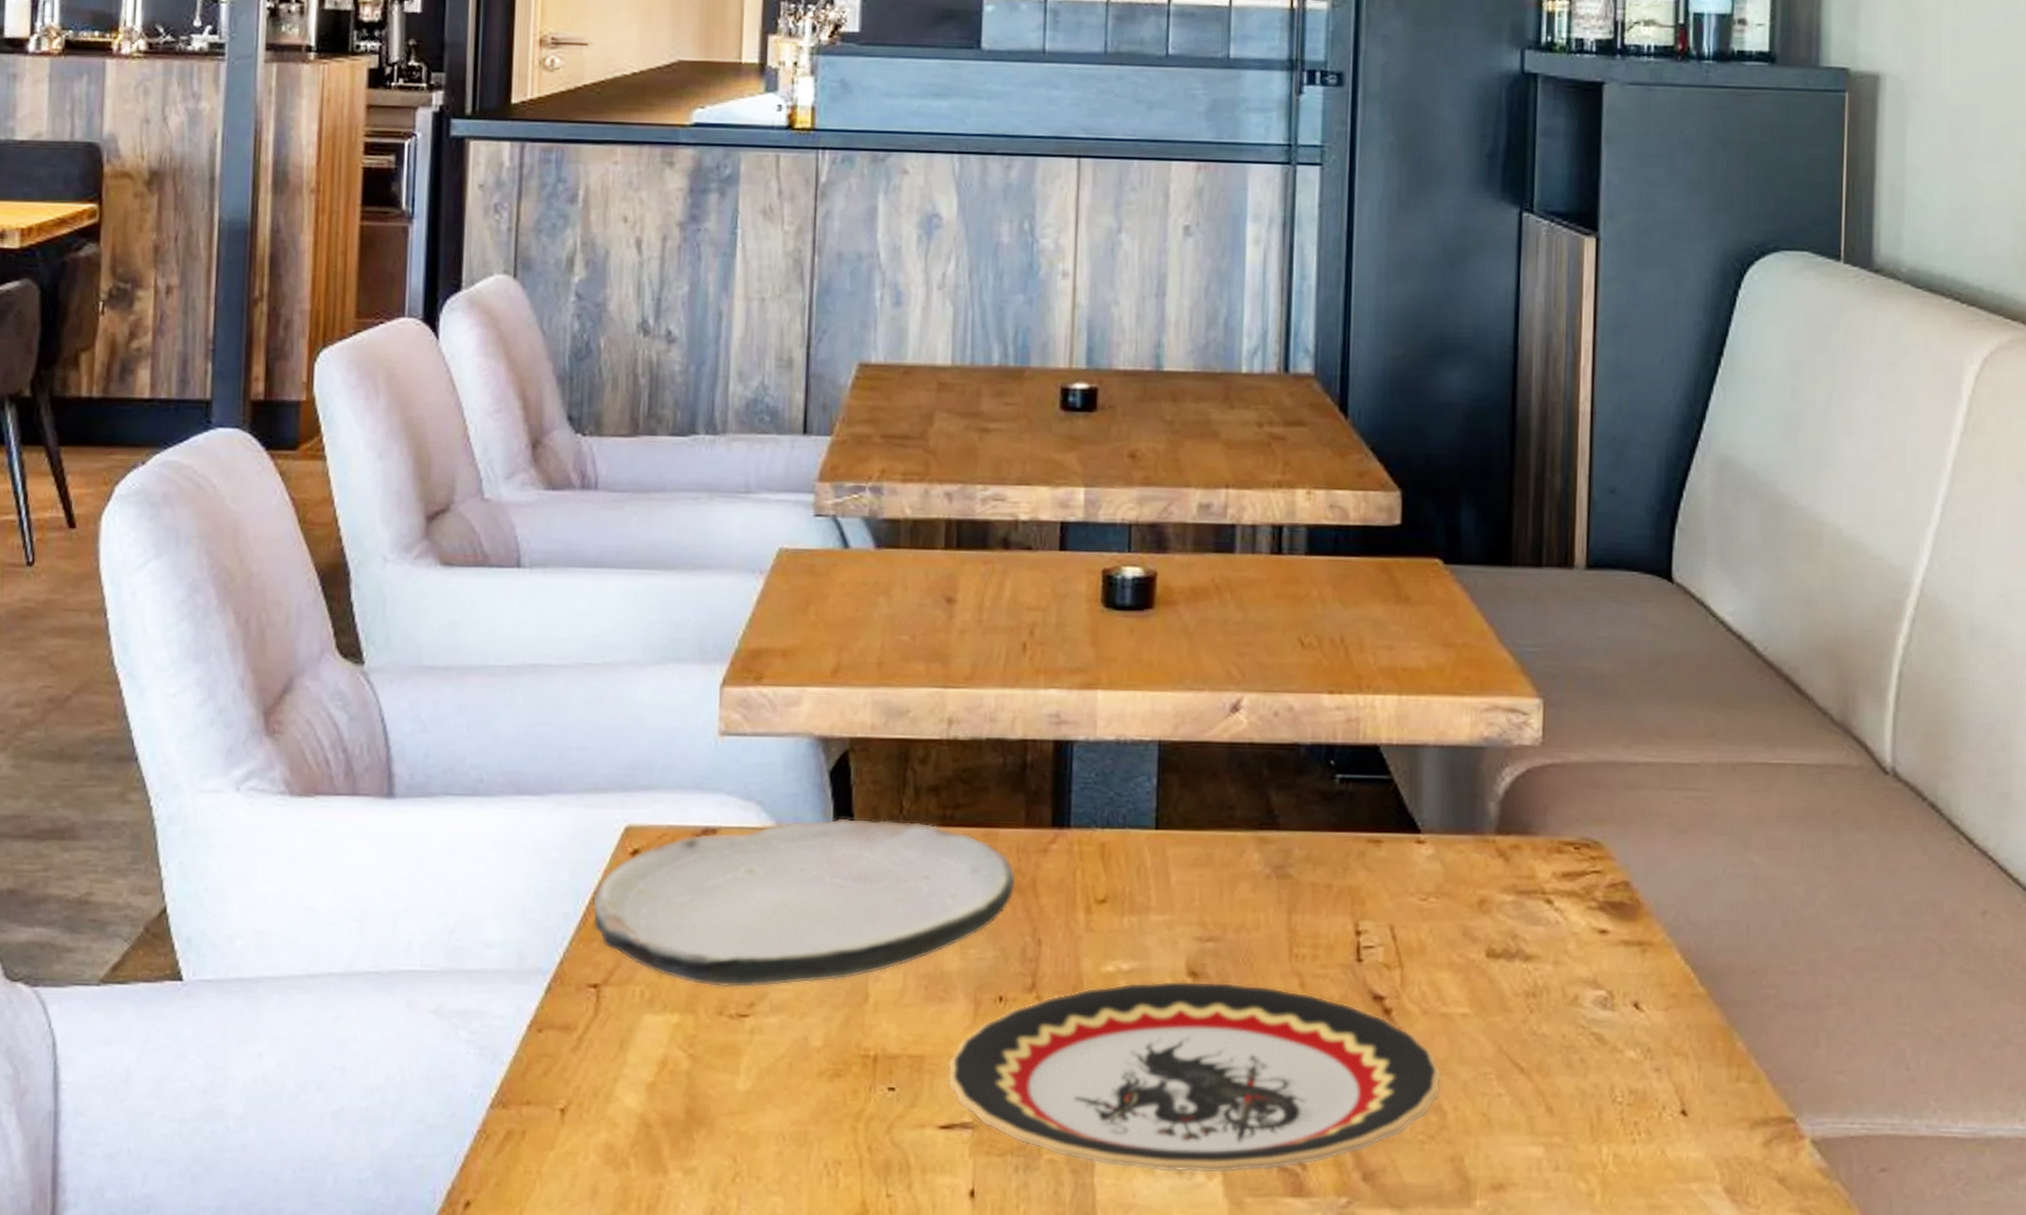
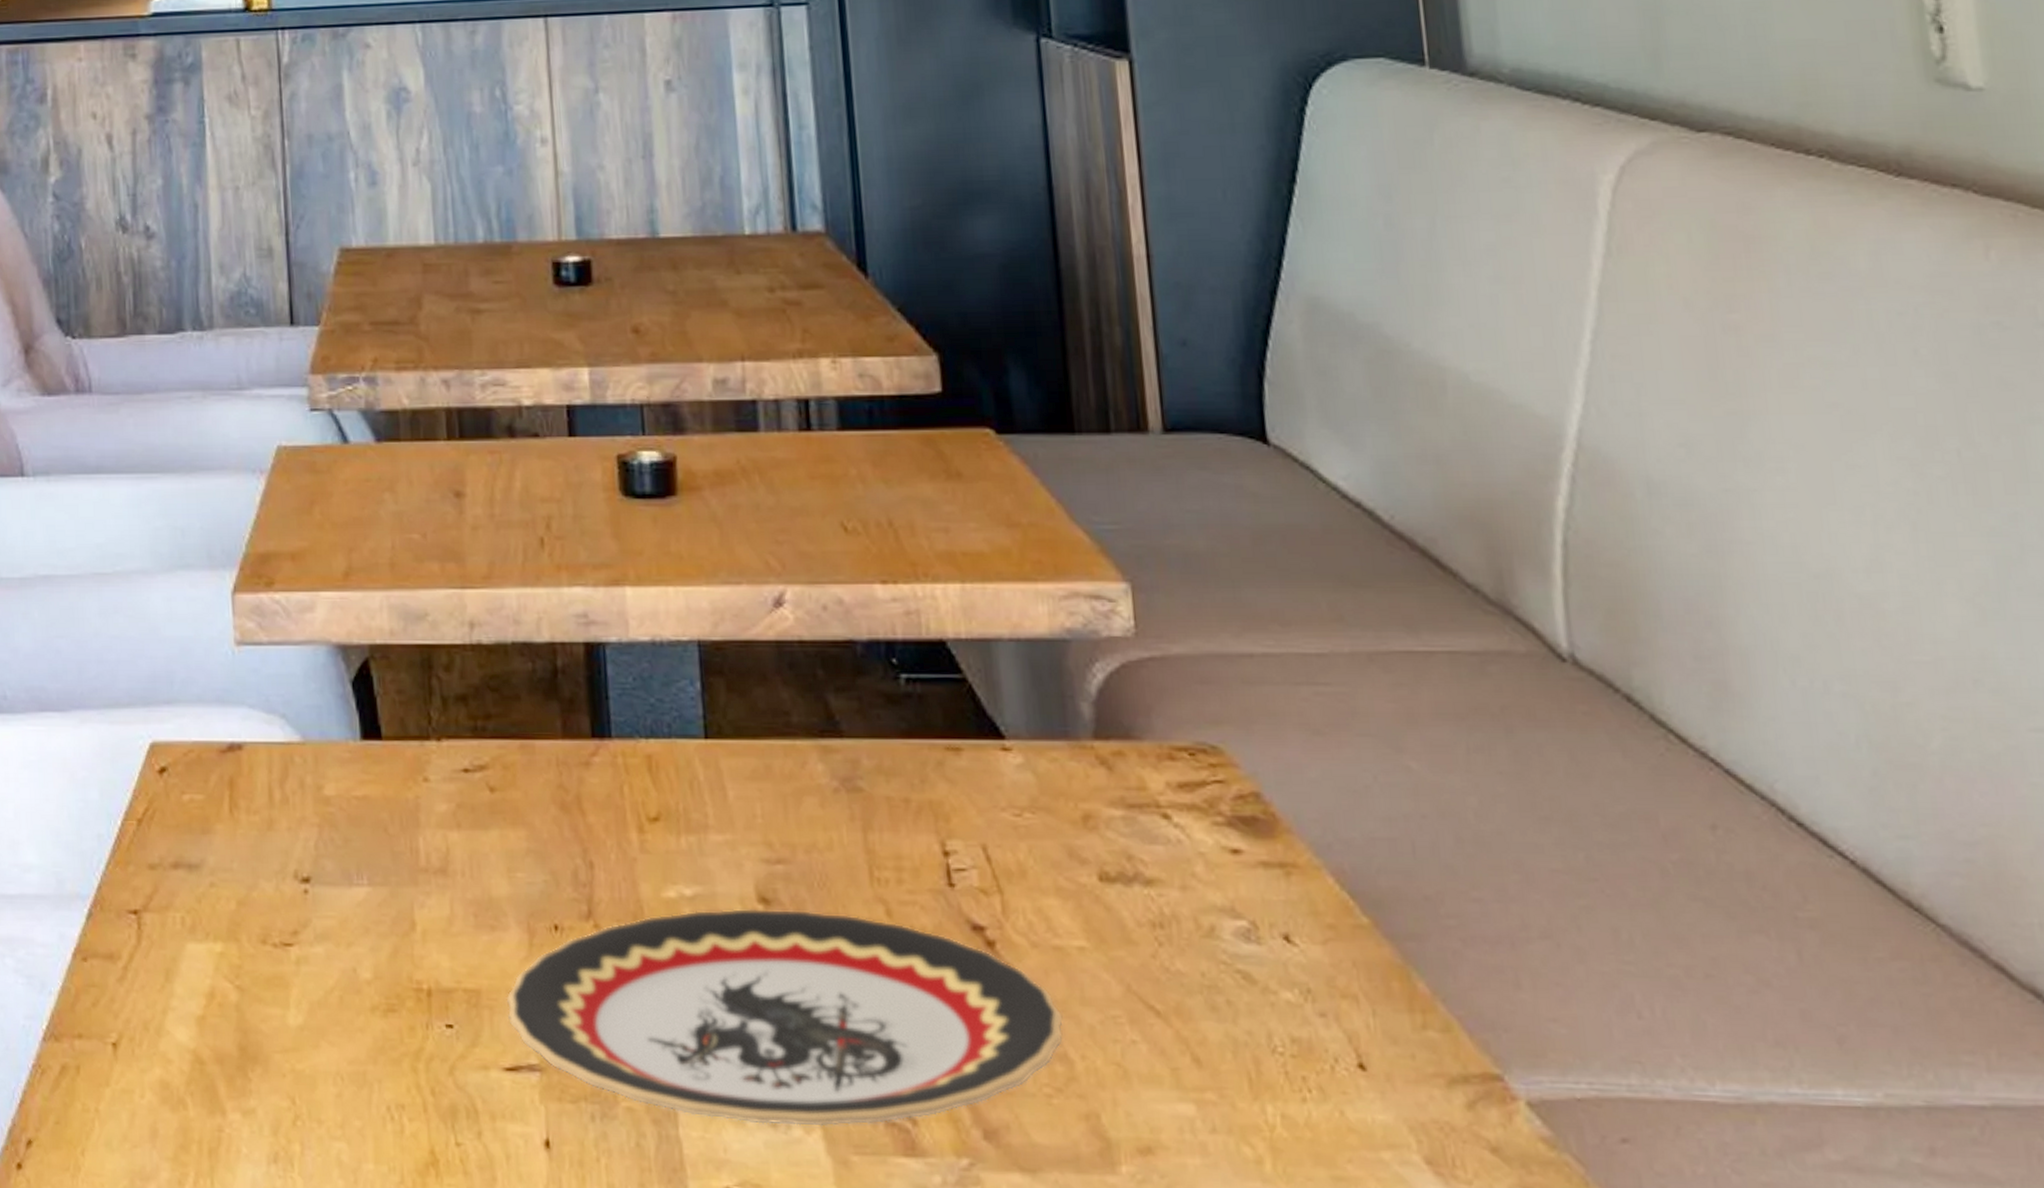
plate: present [592,818,1016,988] -> none [124,731,559,915]

